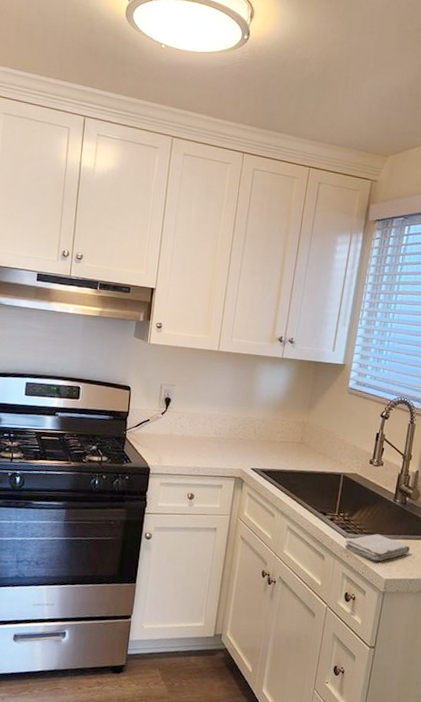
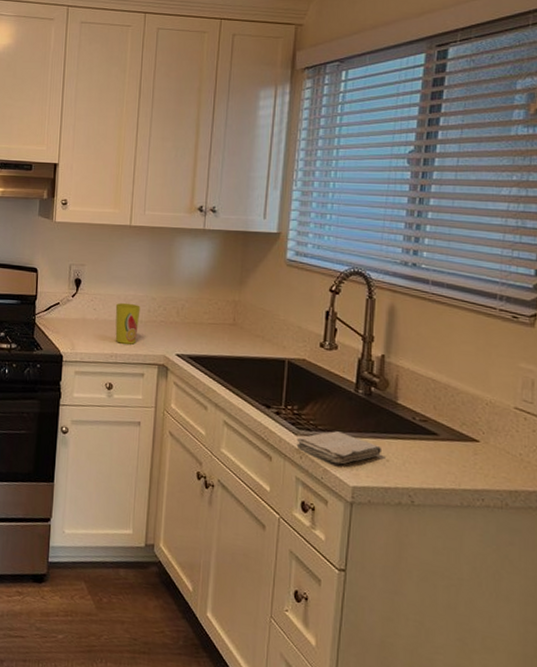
cup: none [198,421,223,459] -> present [115,302,141,345]

